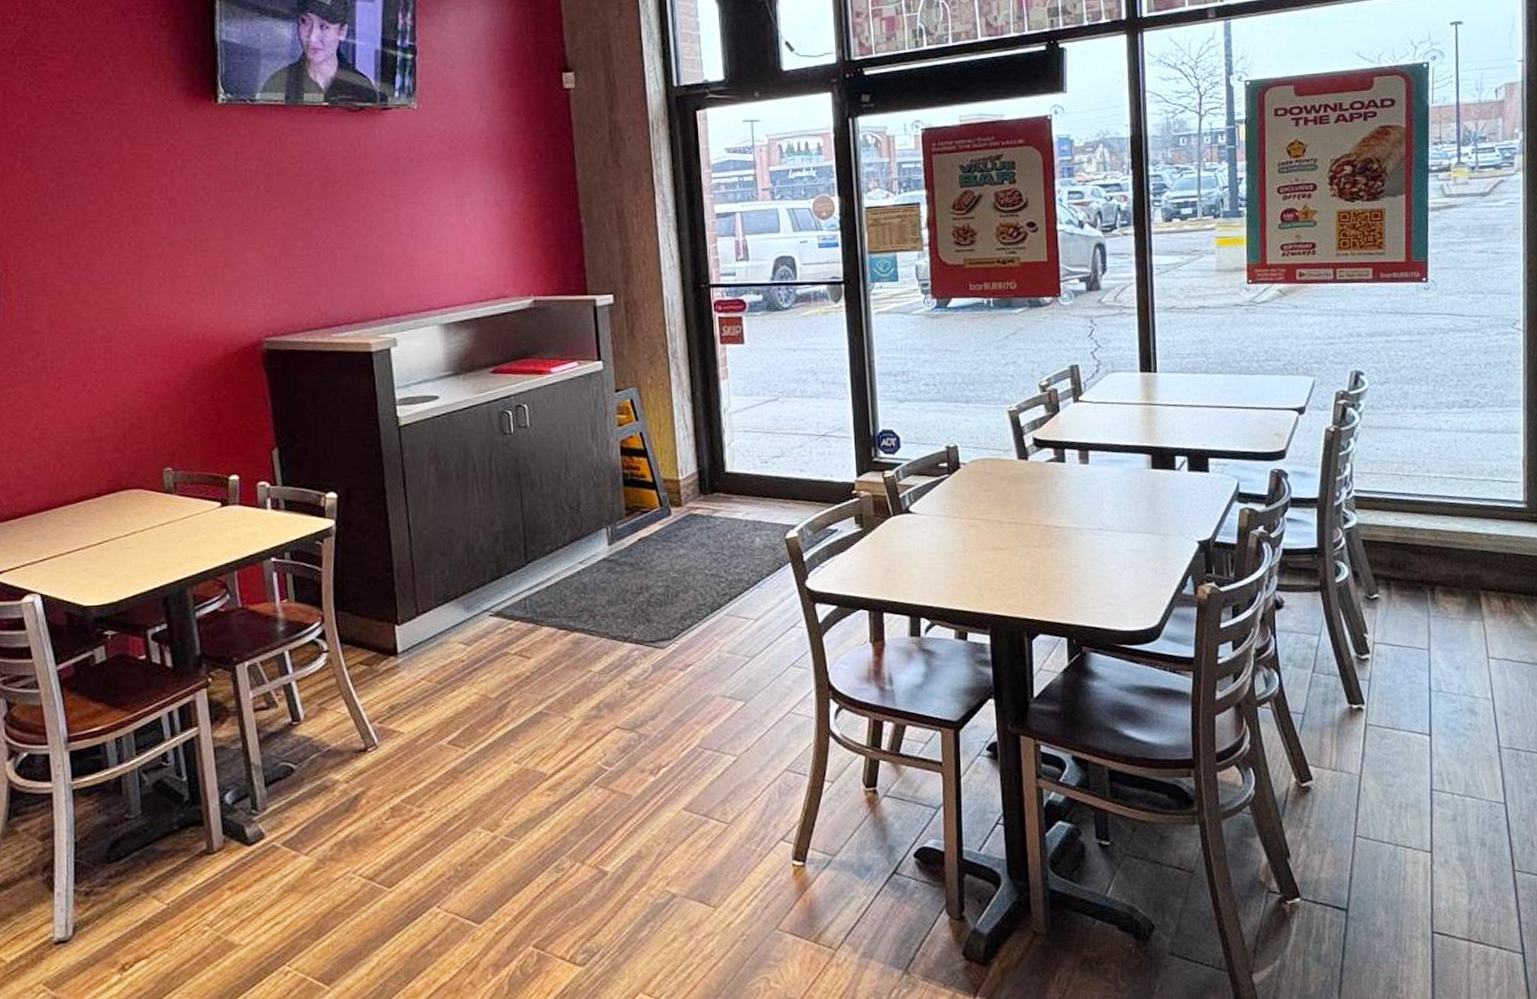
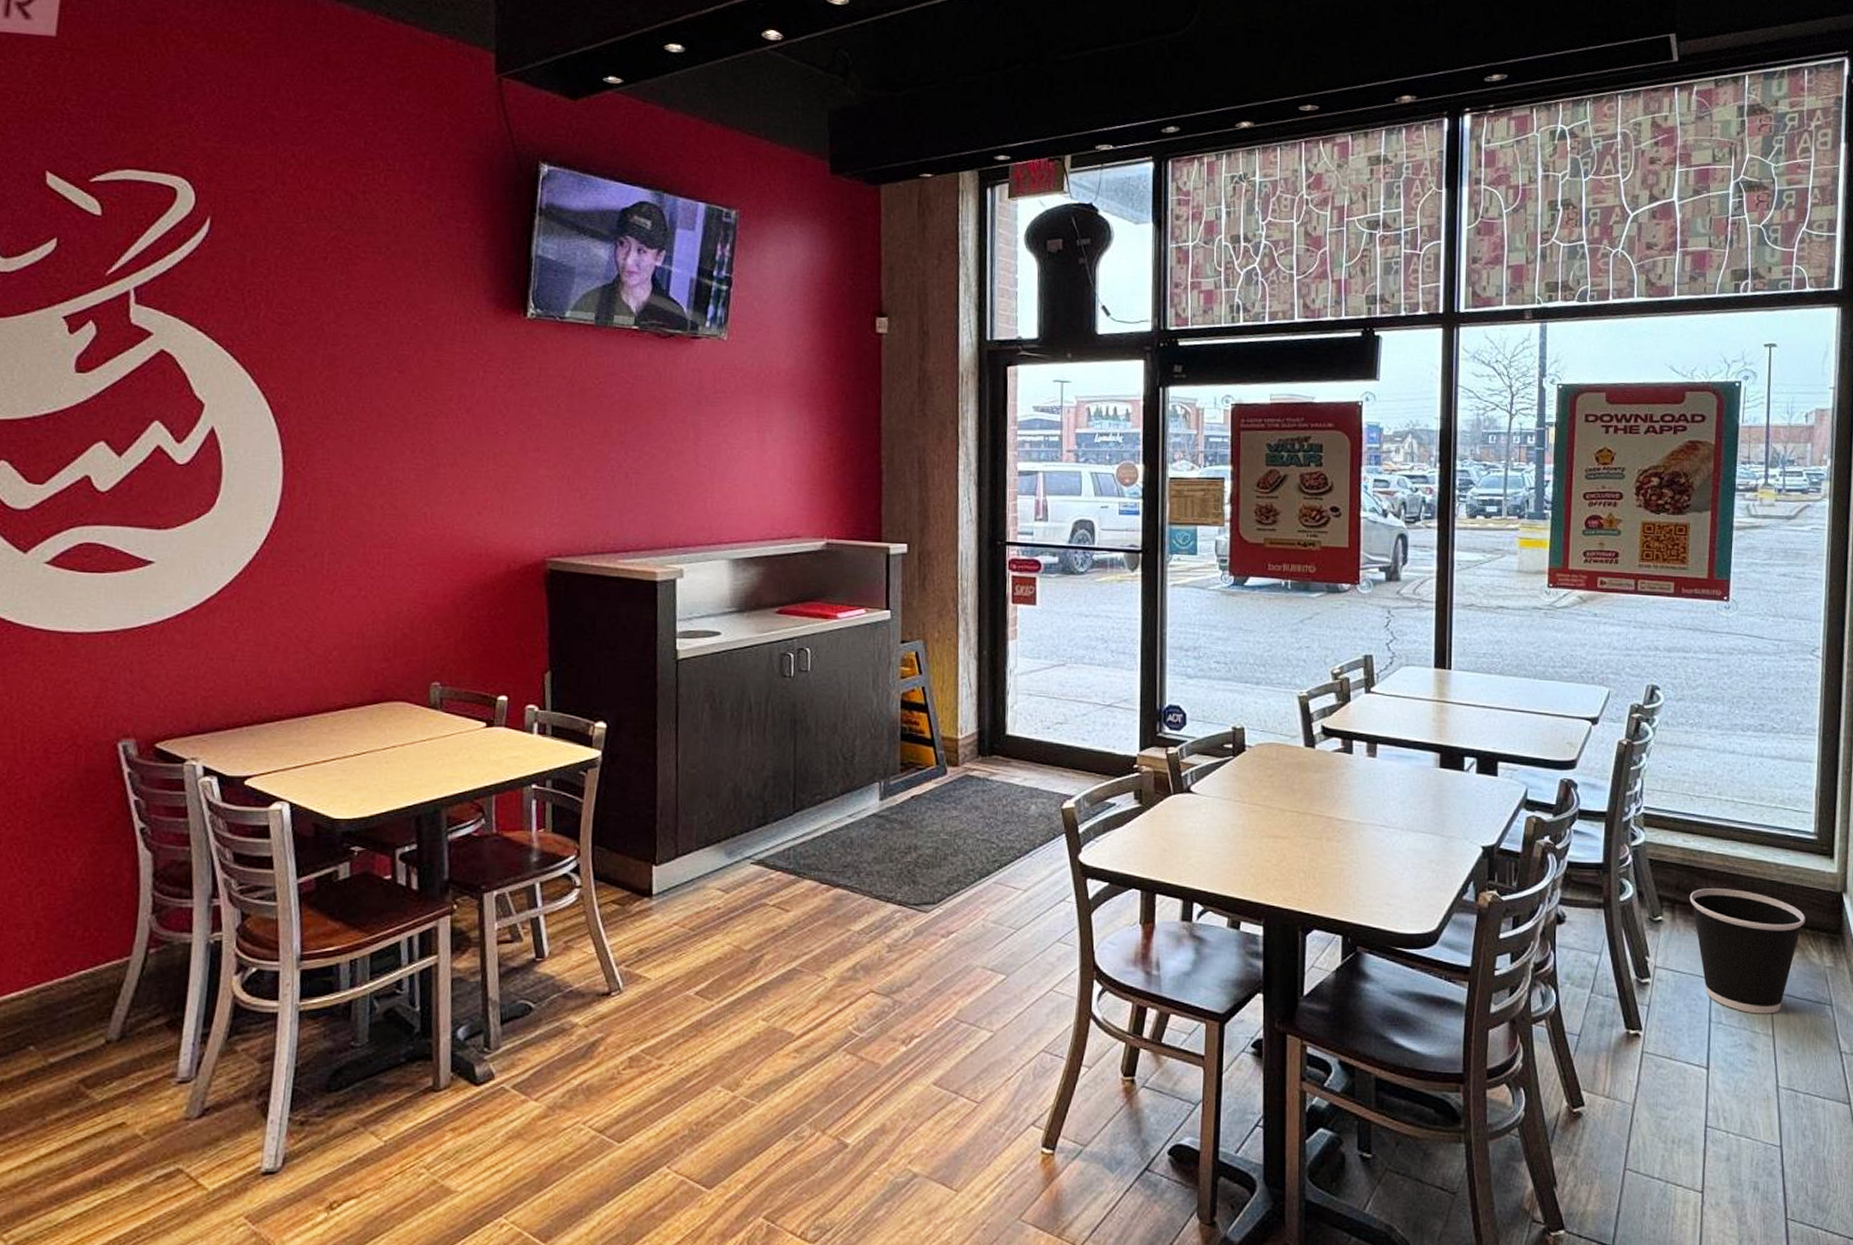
wastebasket: none [1404,562,1519,680] -> present [1689,888,1805,1014]

